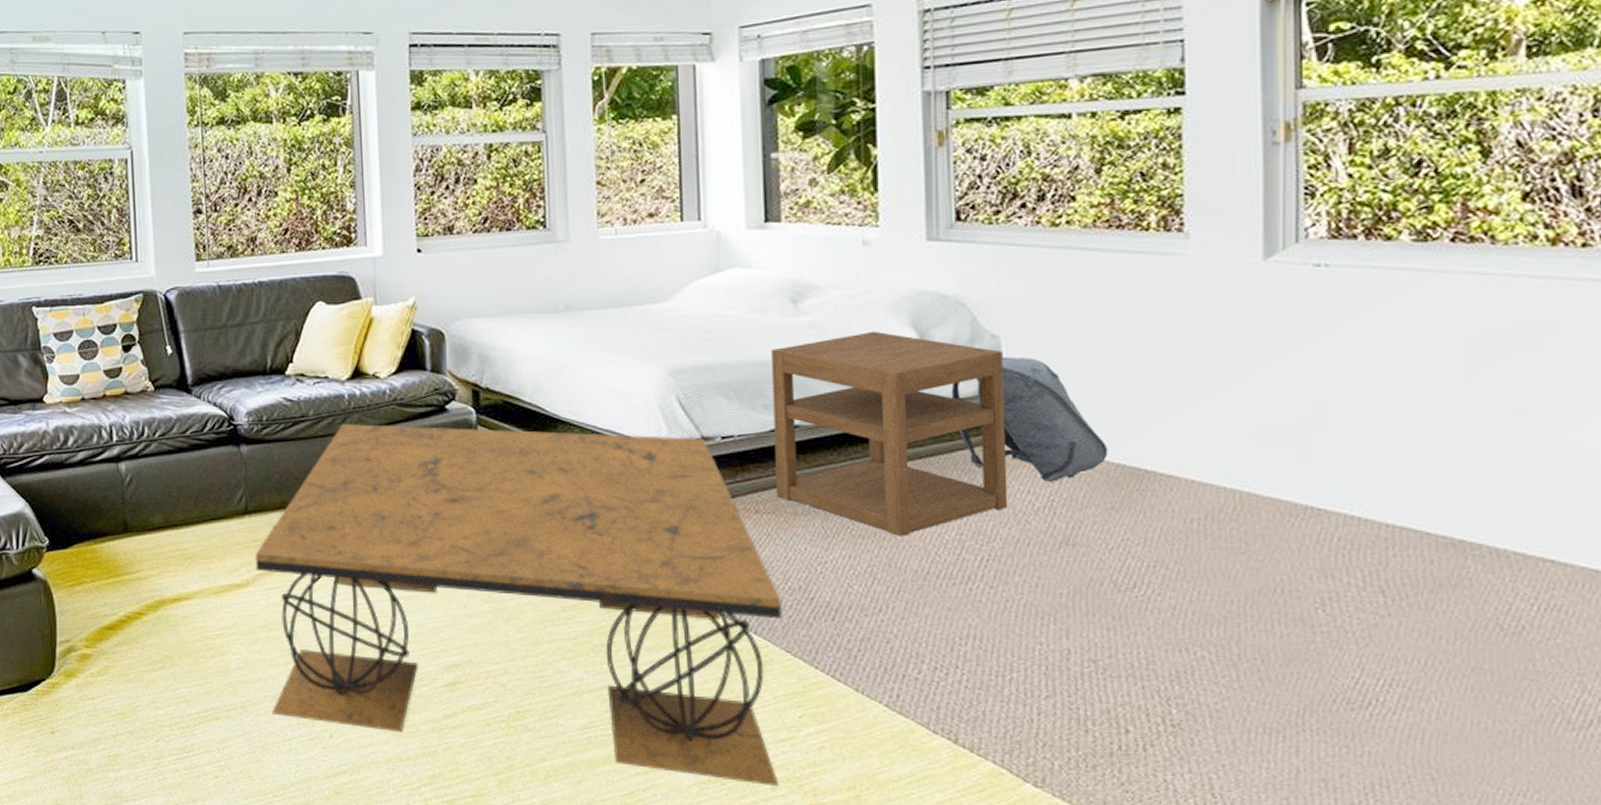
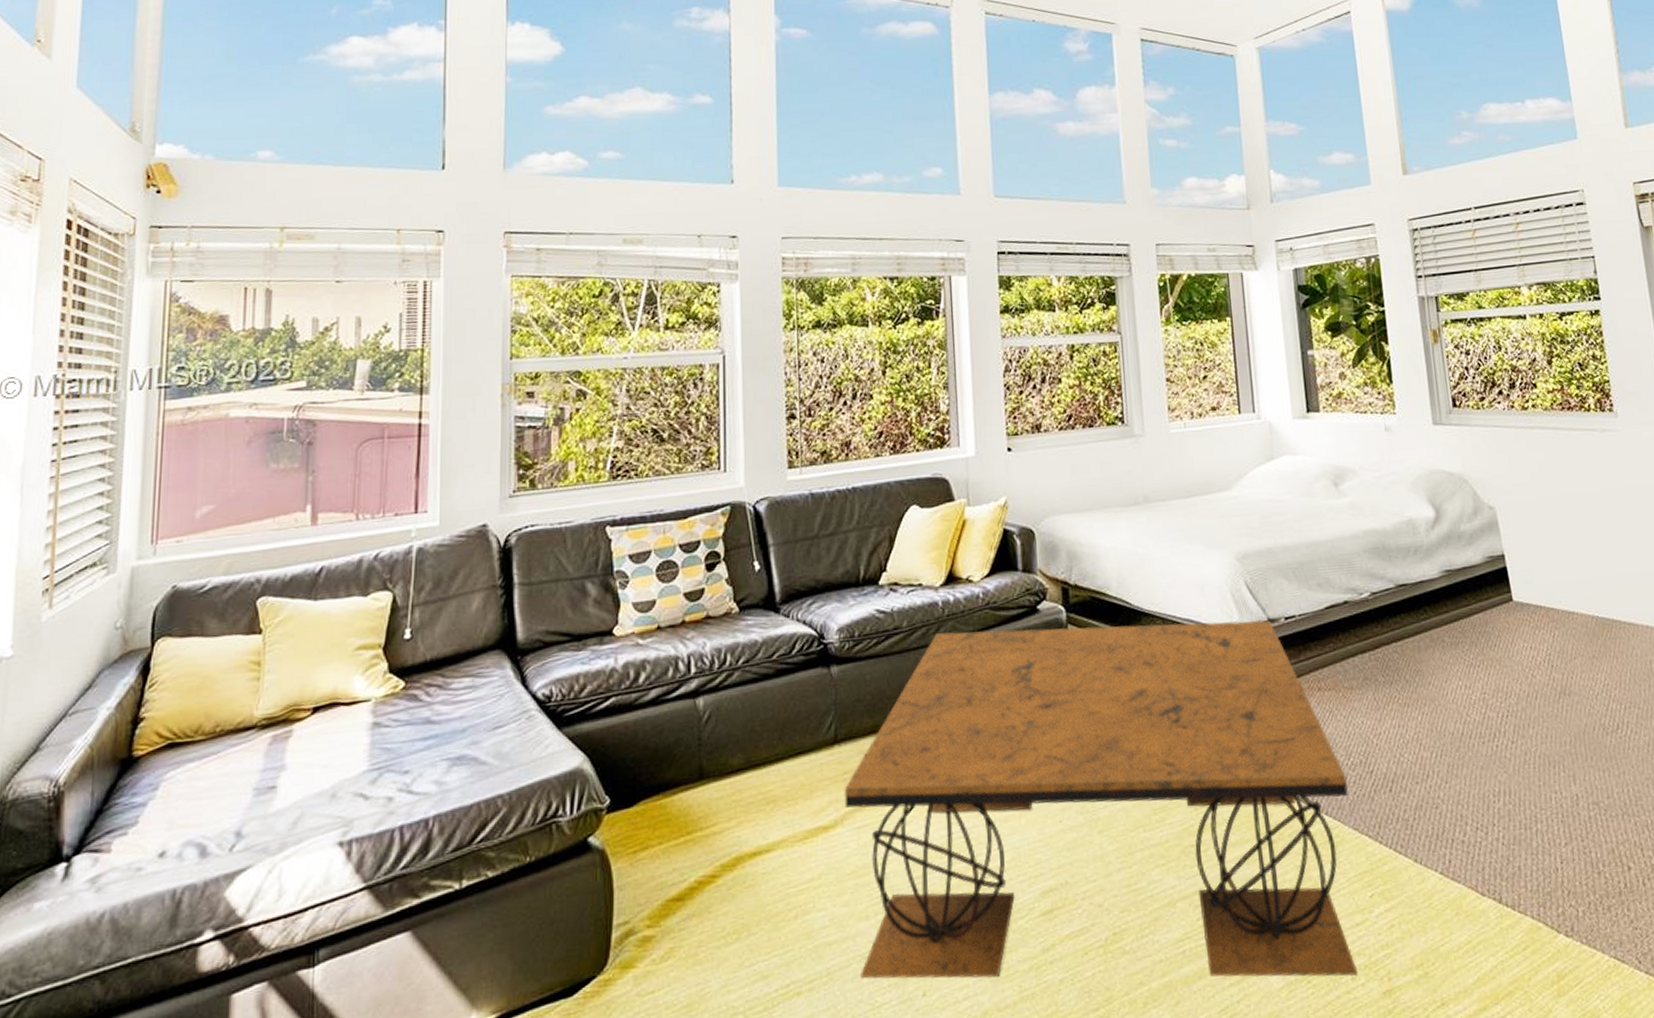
nightstand: present [771,331,1008,536] -> none [1320,508,1517,701]
backpack: present [951,356,1108,482] -> none [1463,525,1585,637]

